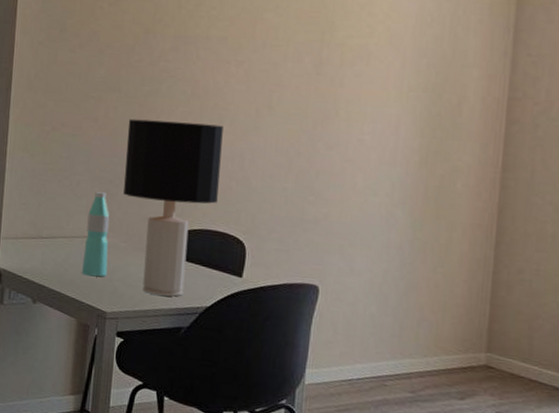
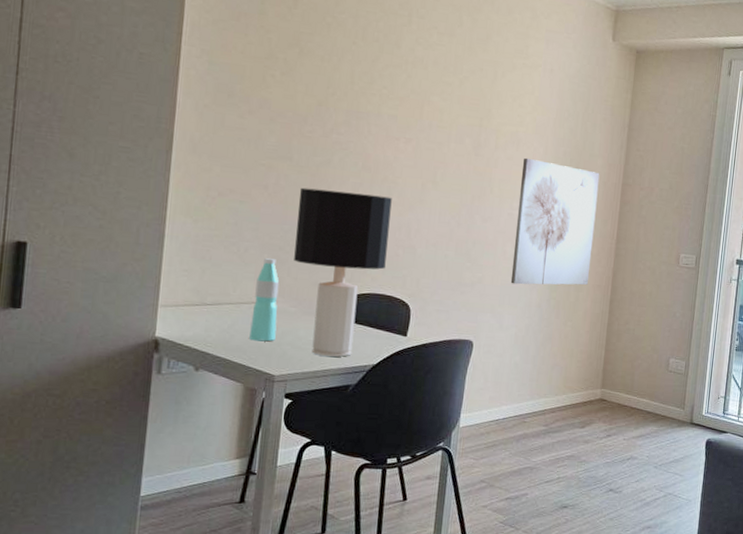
wall art: none [362,73,476,224] -> present [510,157,600,285]

